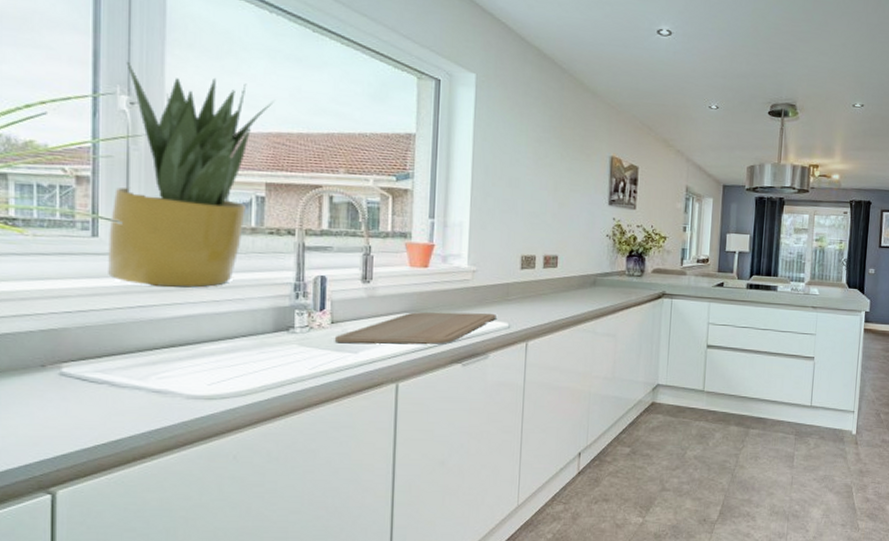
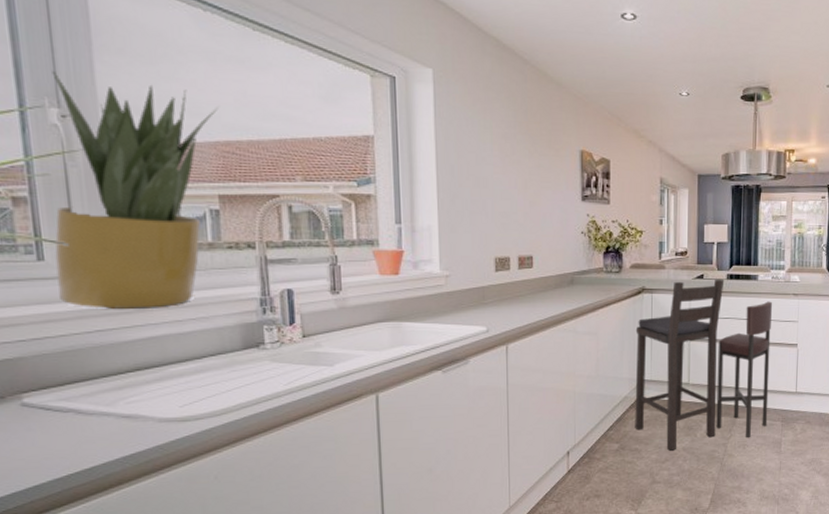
chopping board: present [334,312,496,344] -> none [307,317,474,357]
bar stool: none [647,287,744,458] -> present [635,279,725,451]
bar stool: none [729,312,791,450] -> present [716,301,773,438]

